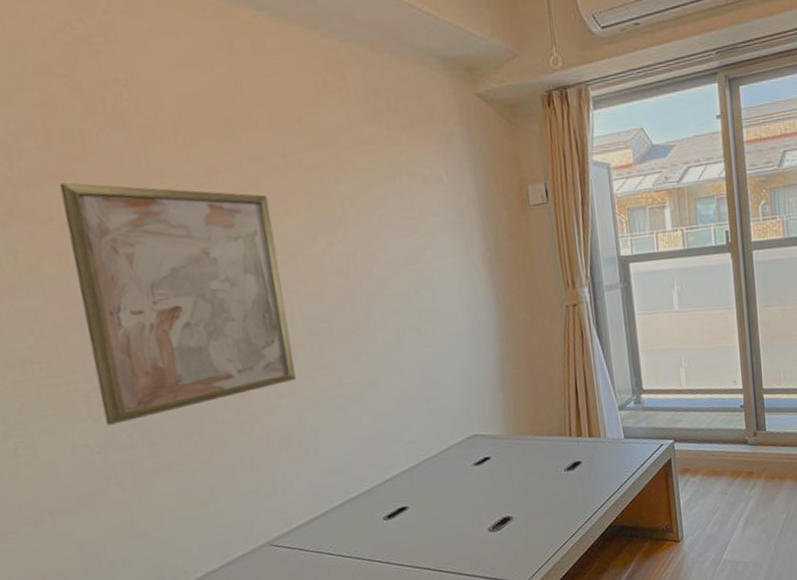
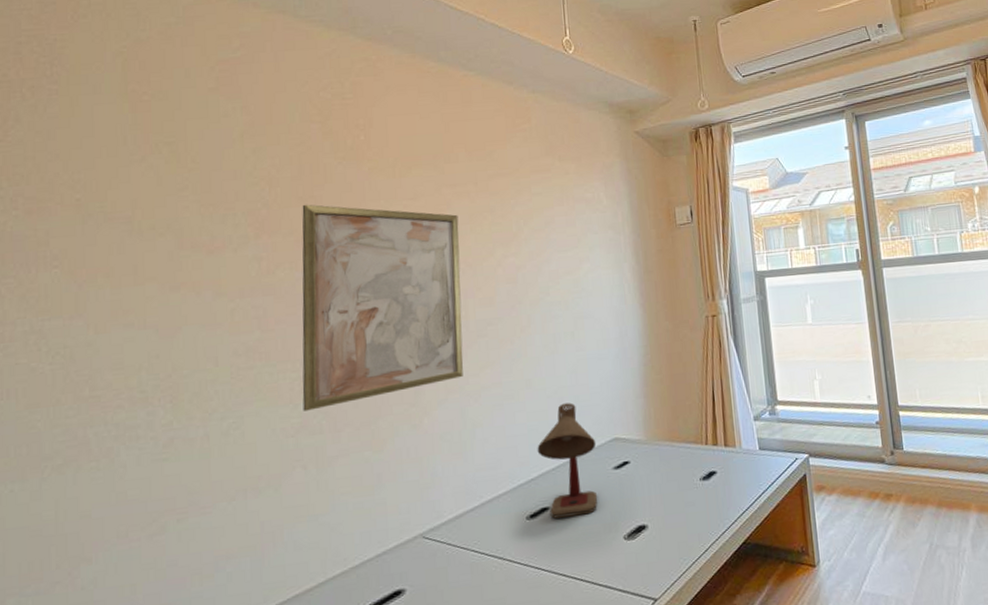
desk lamp: none [388,401,459,517] -> present [537,402,598,519]

